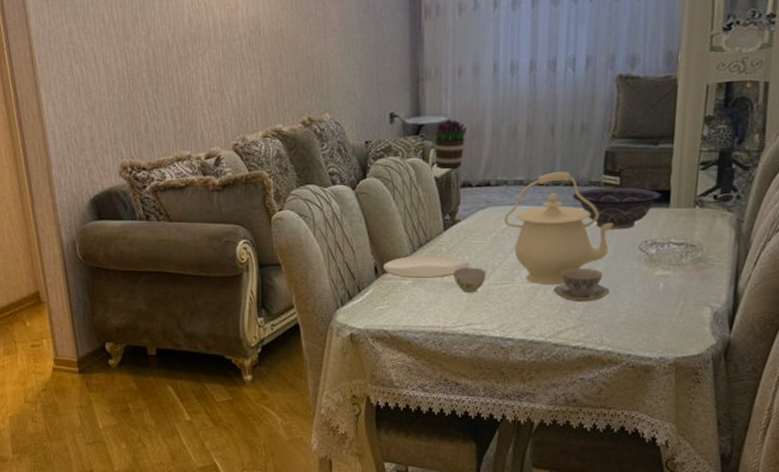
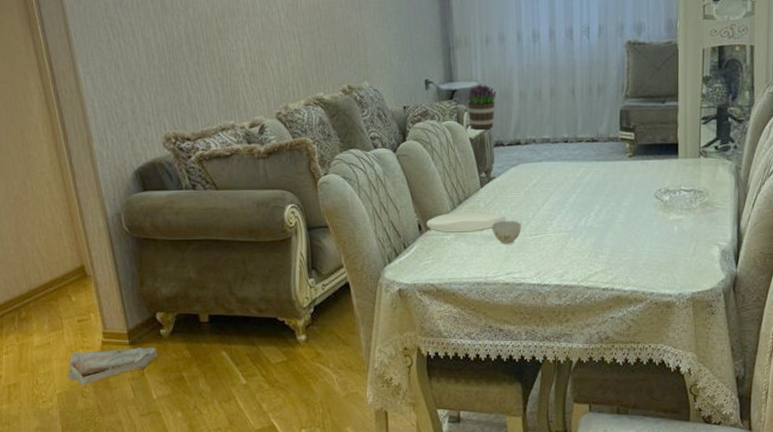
bag: none [20,376,106,410] -> present [68,347,159,385]
teapot: present [504,171,614,285] -> none [534,129,631,233]
teacup: present [553,268,610,302] -> none [583,217,632,247]
decorative bowl: present [572,187,662,230] -> none [594,142,671,180]

